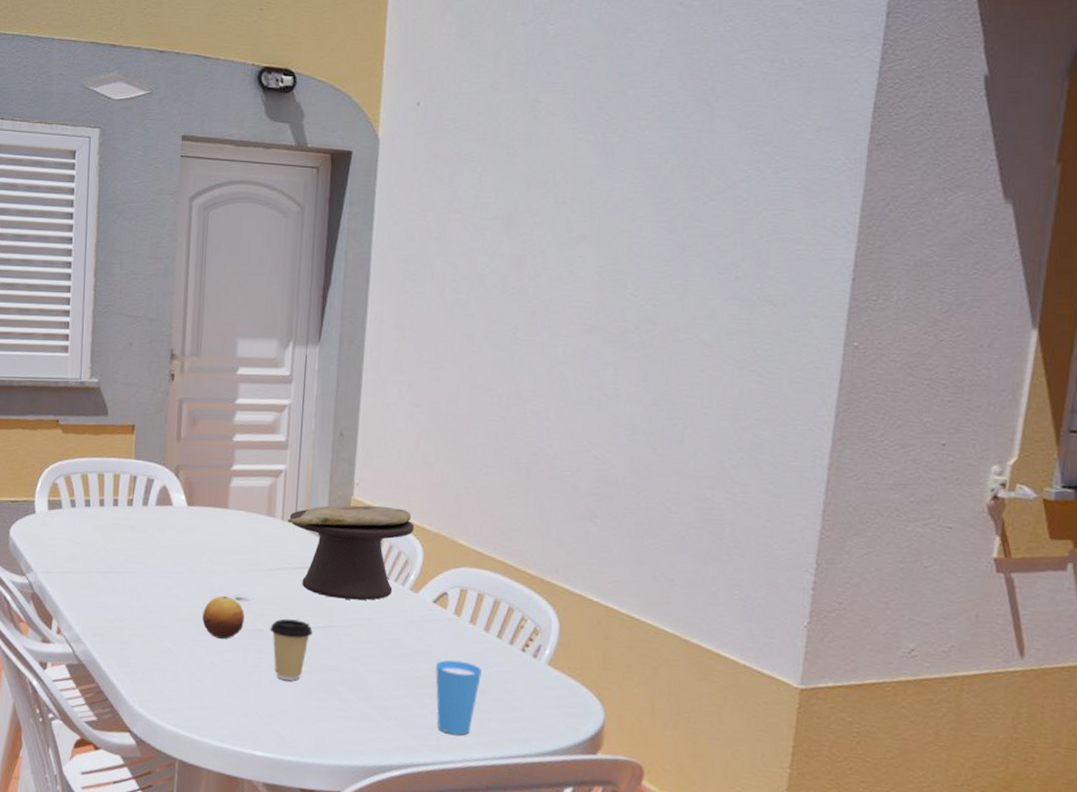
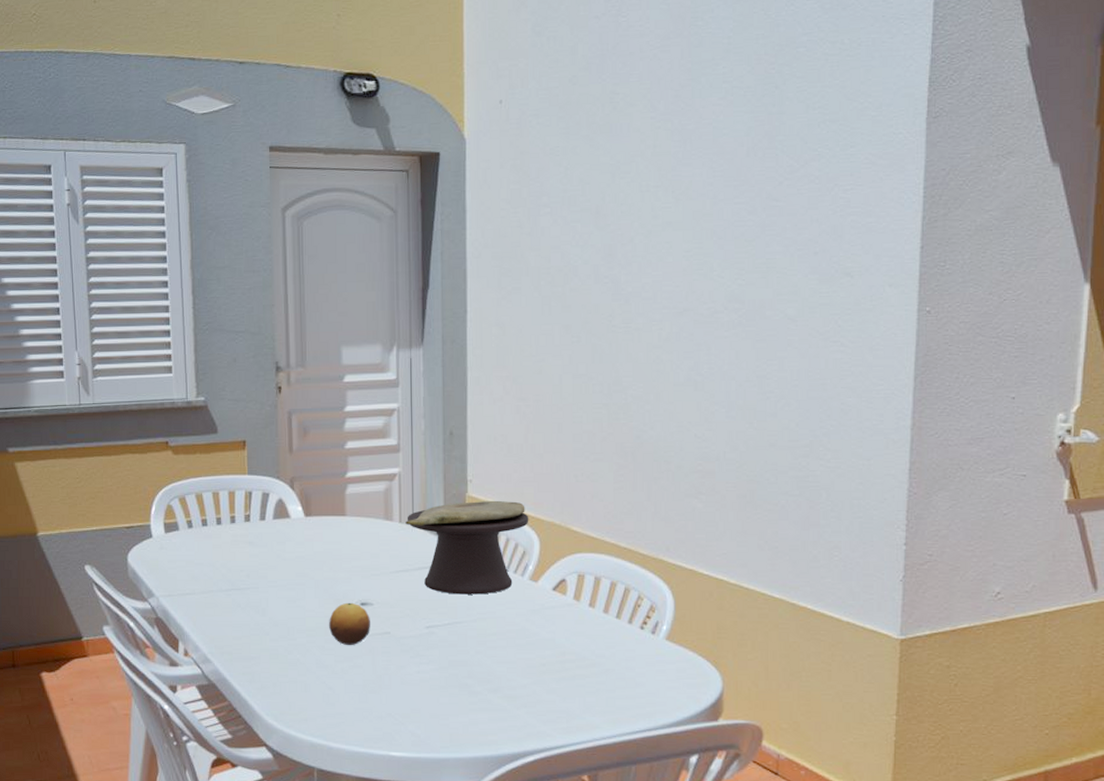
coffee cup: present [270,618,313,681] -> none [396,619,438,679]
cup: present [435,660,482,735] -> none [560,644,604,716]

